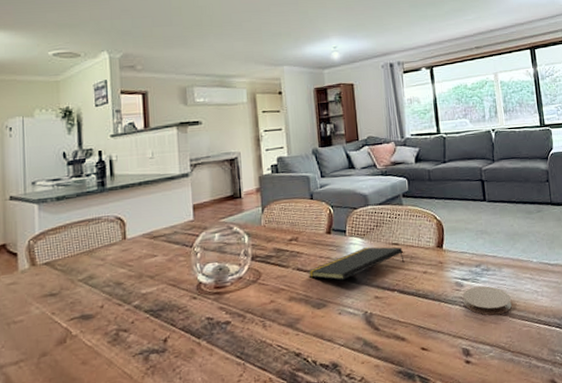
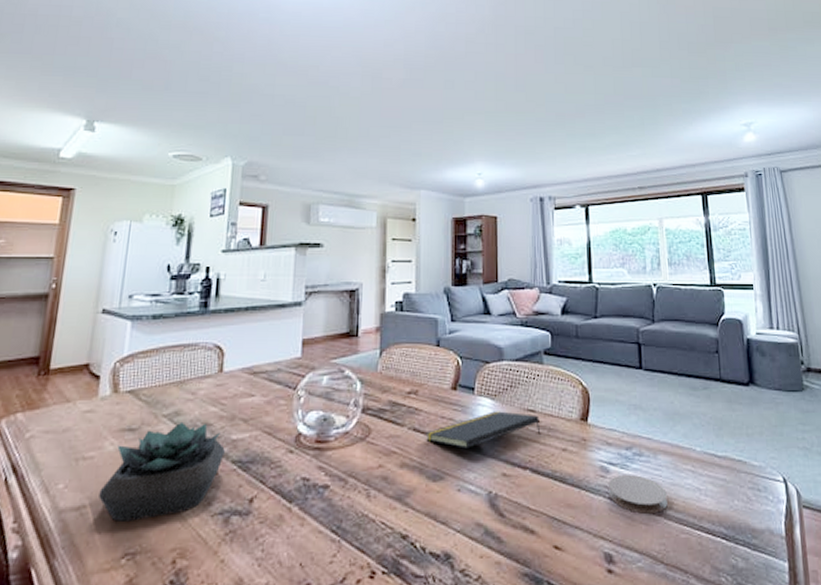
succulent plant: none [33,283,137,370] -> present [99,421,225,522]

